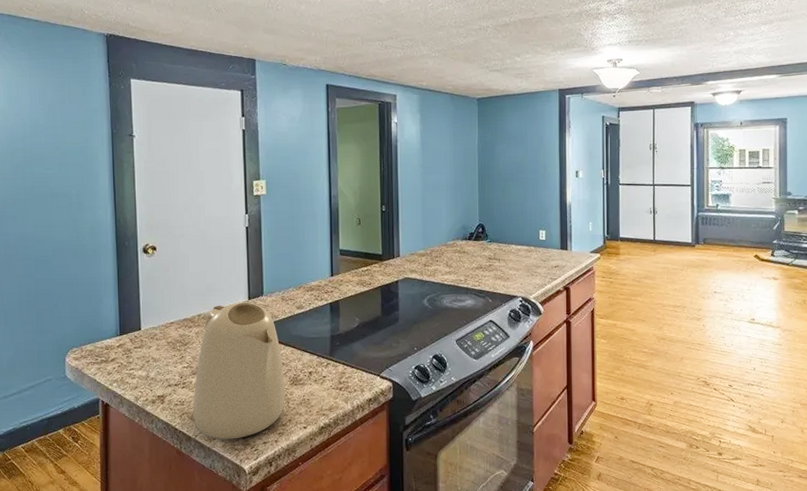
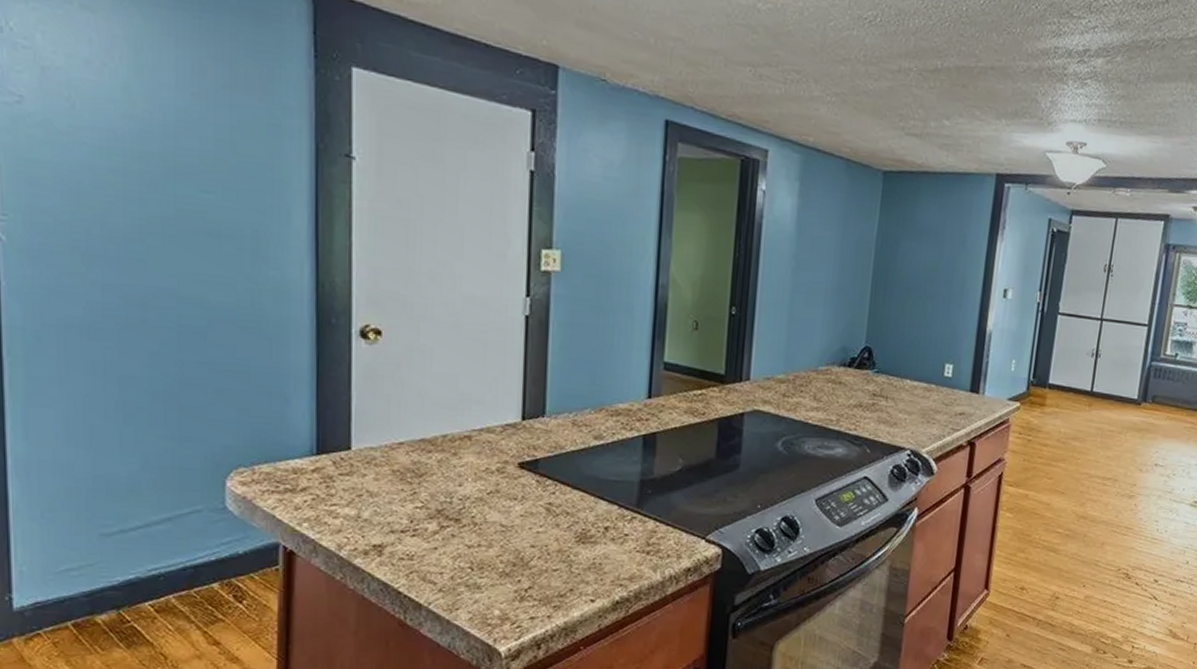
kettle: present [193,302,285,440] -> none [427,422,568,611]

